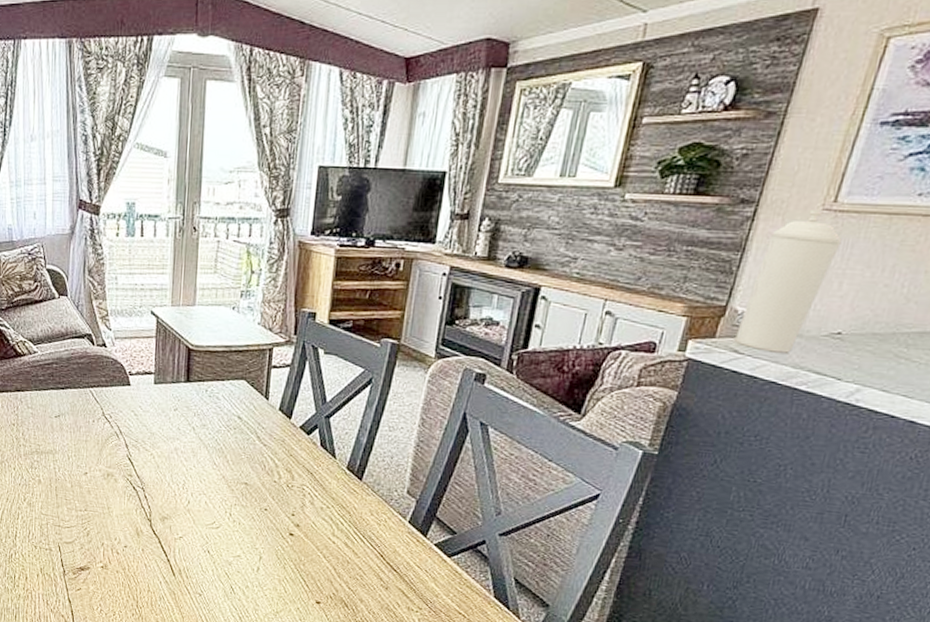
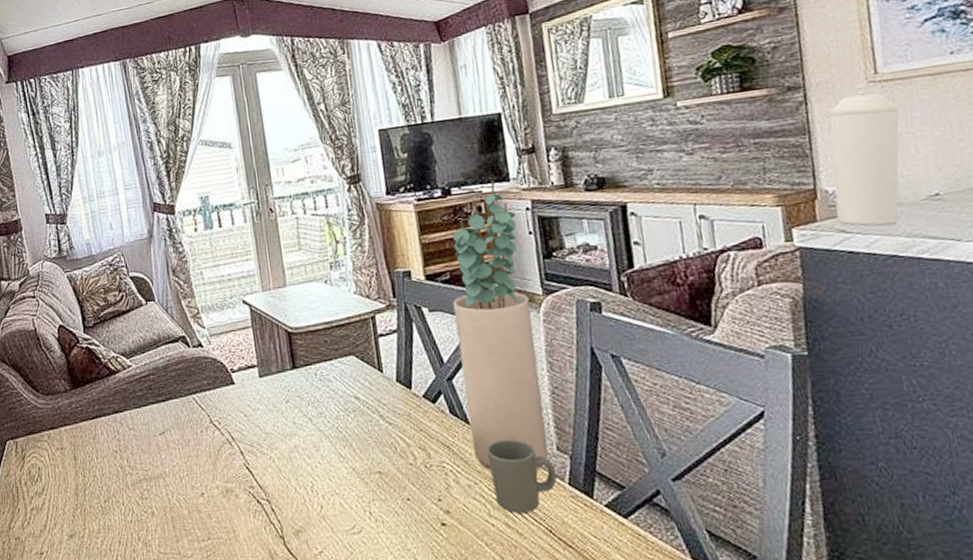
vase: none [333,239,432,506] -> present [452,180,549,470]
mug: none [341,475,401,538] -> present [486,438,557,513]

